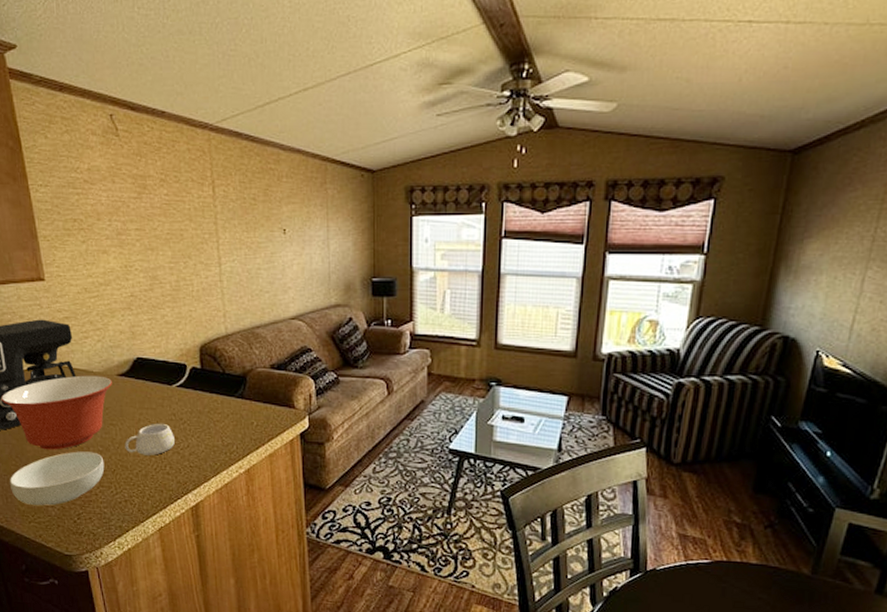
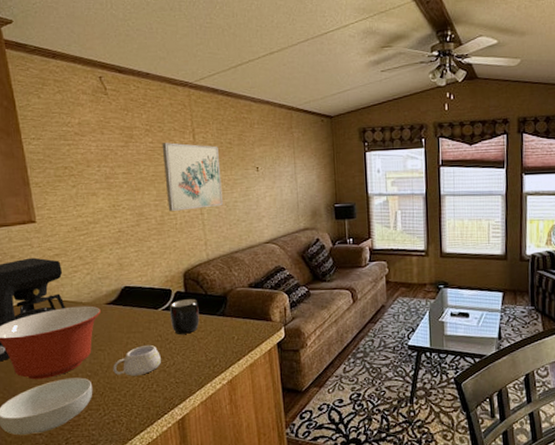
wall art: none [178,196,244,276] -> present [162,142,223,211]
mug: none [185,375,216,415] -> present [170,298,200,334]

